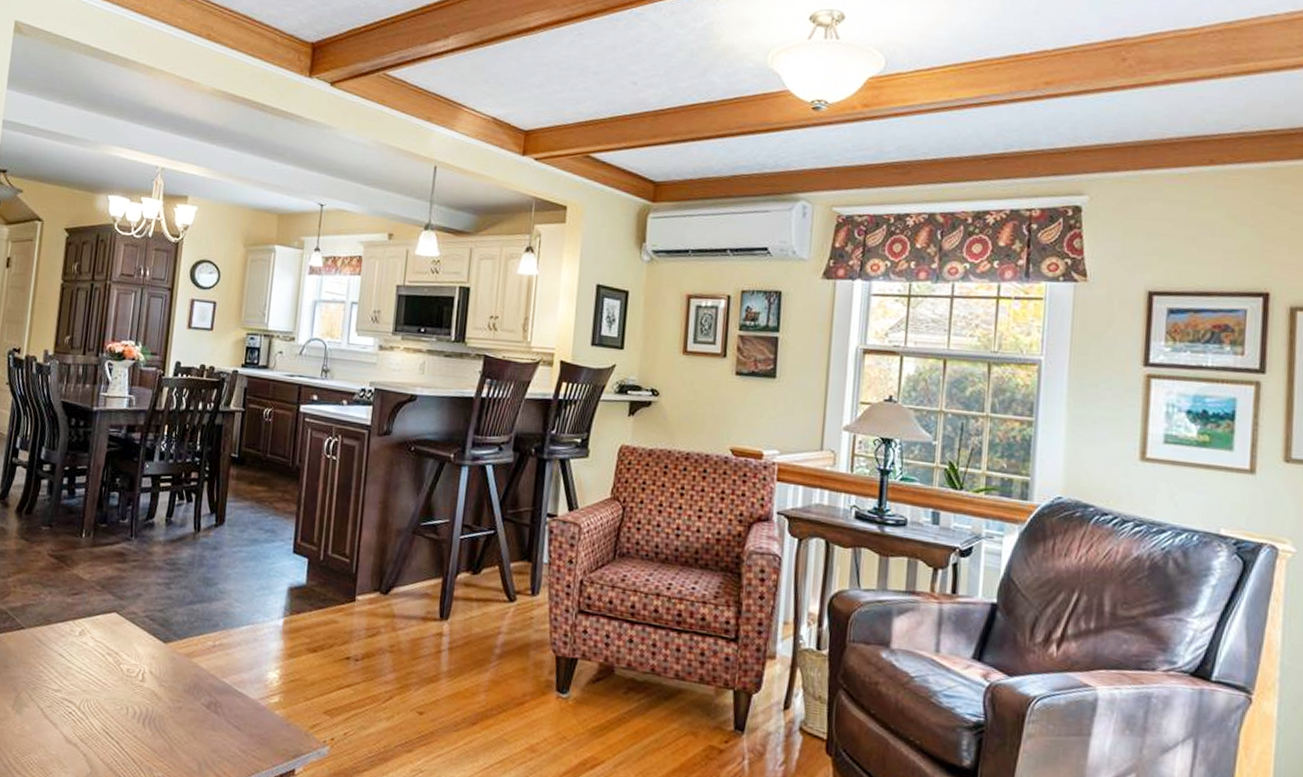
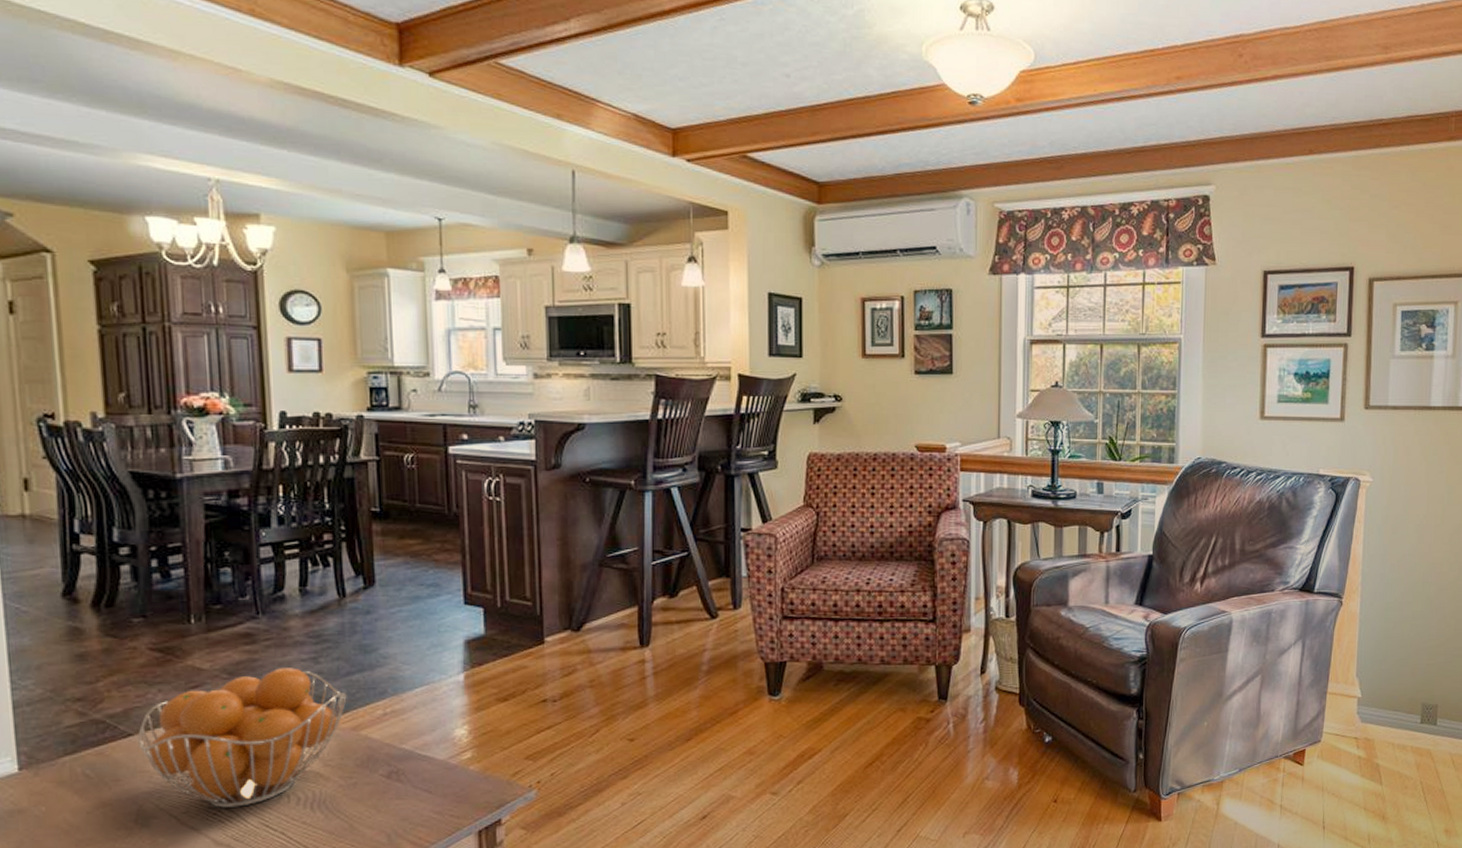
fruit basket: none [27,588,187,711] -> present [138,668,347,808]

